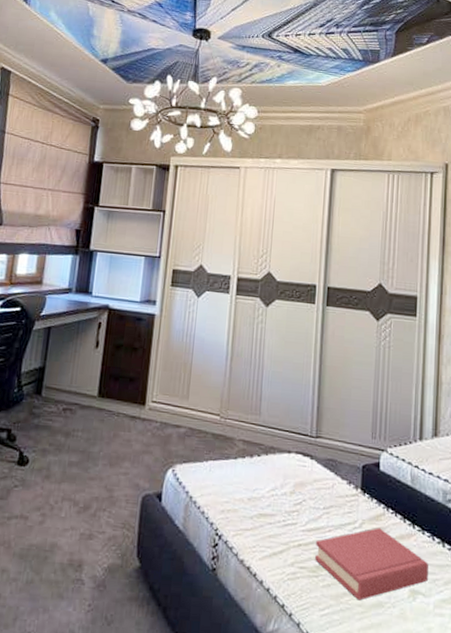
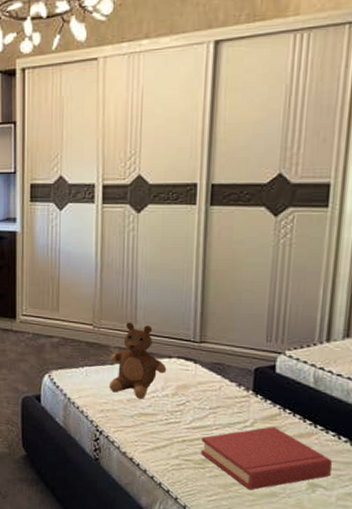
teddy bear: none [231,414,286,498] -> present [109,322,167,399]

